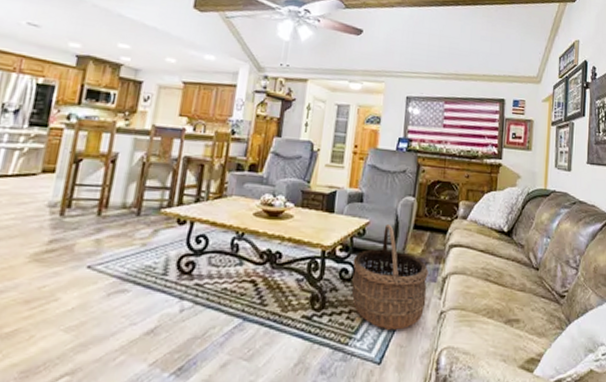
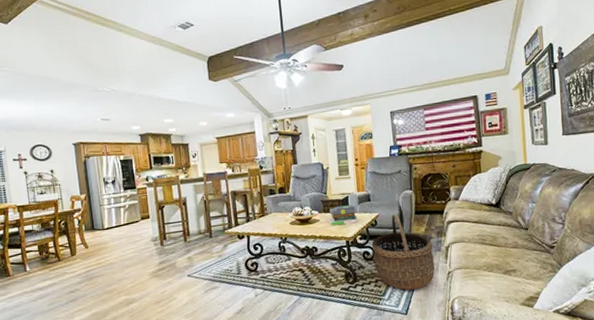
books: none [303,201,343,228] -> present [327,204,357,226]

